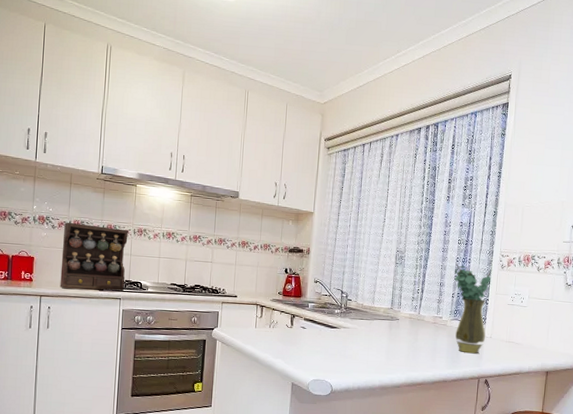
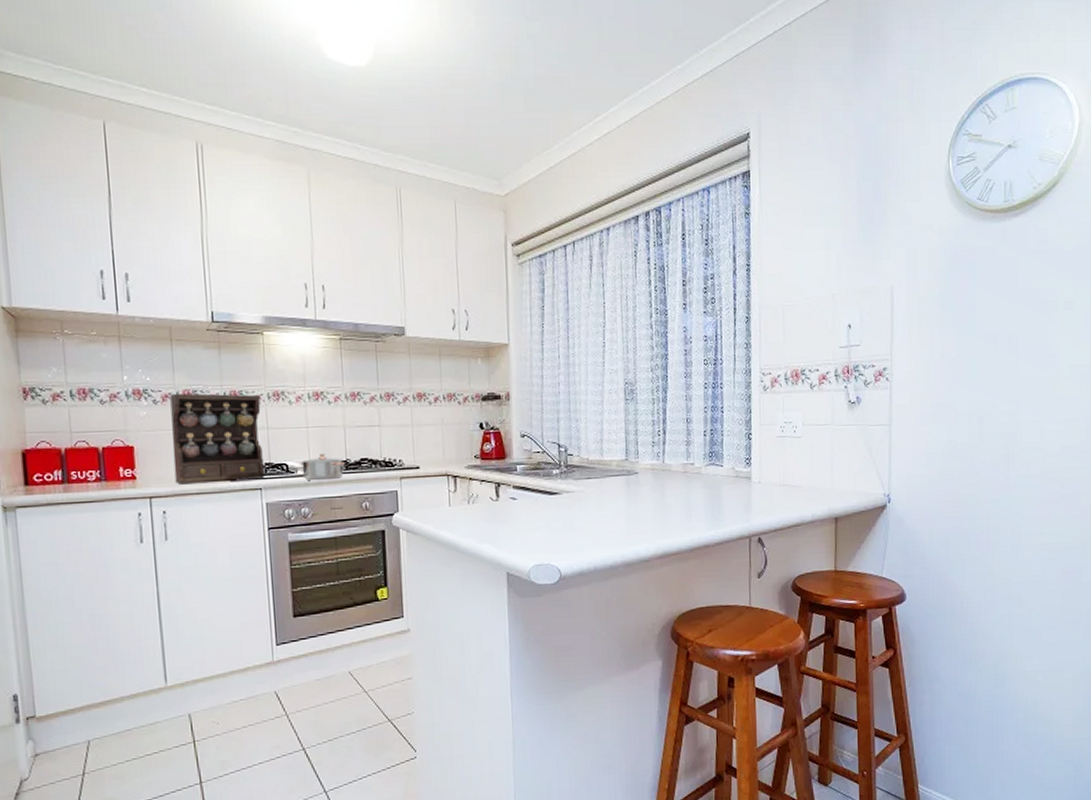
cooking pot: none [151,277,184,299] -> present [300,453,346,481]
vase: present [454,263,492,354] -> none [703,390,752,507]

